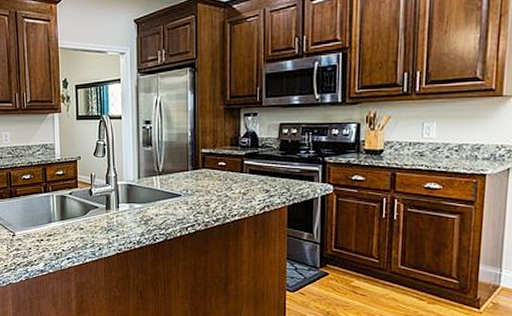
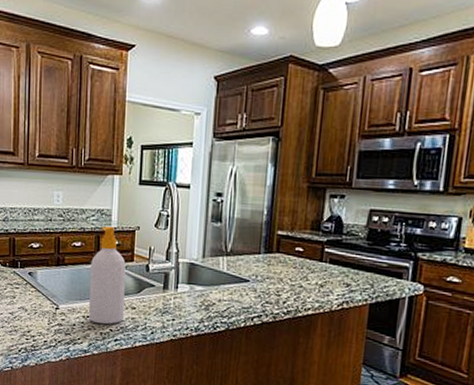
soap bottle: none [39,159,73,246] -> present [89,226,126,325]

